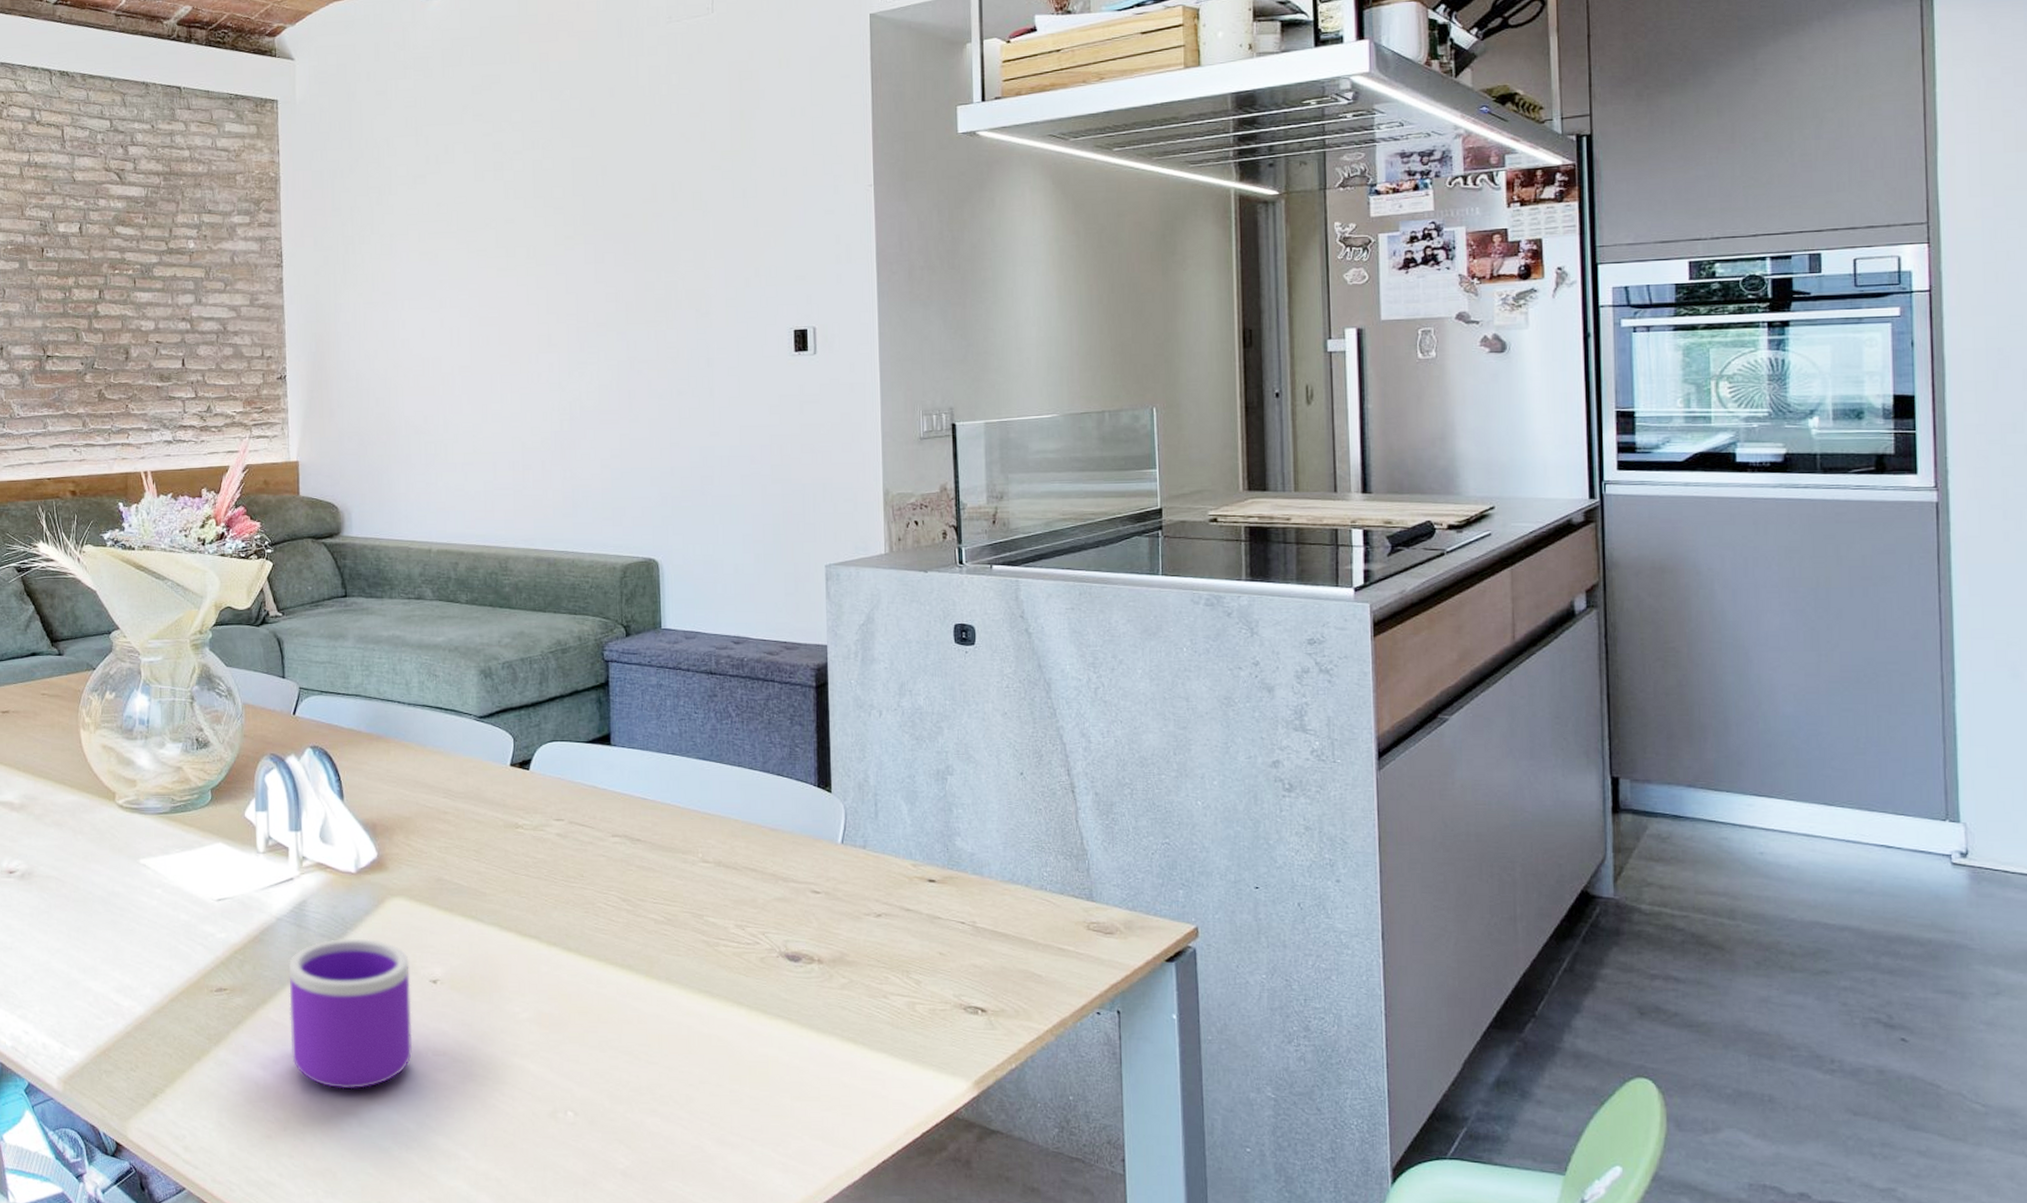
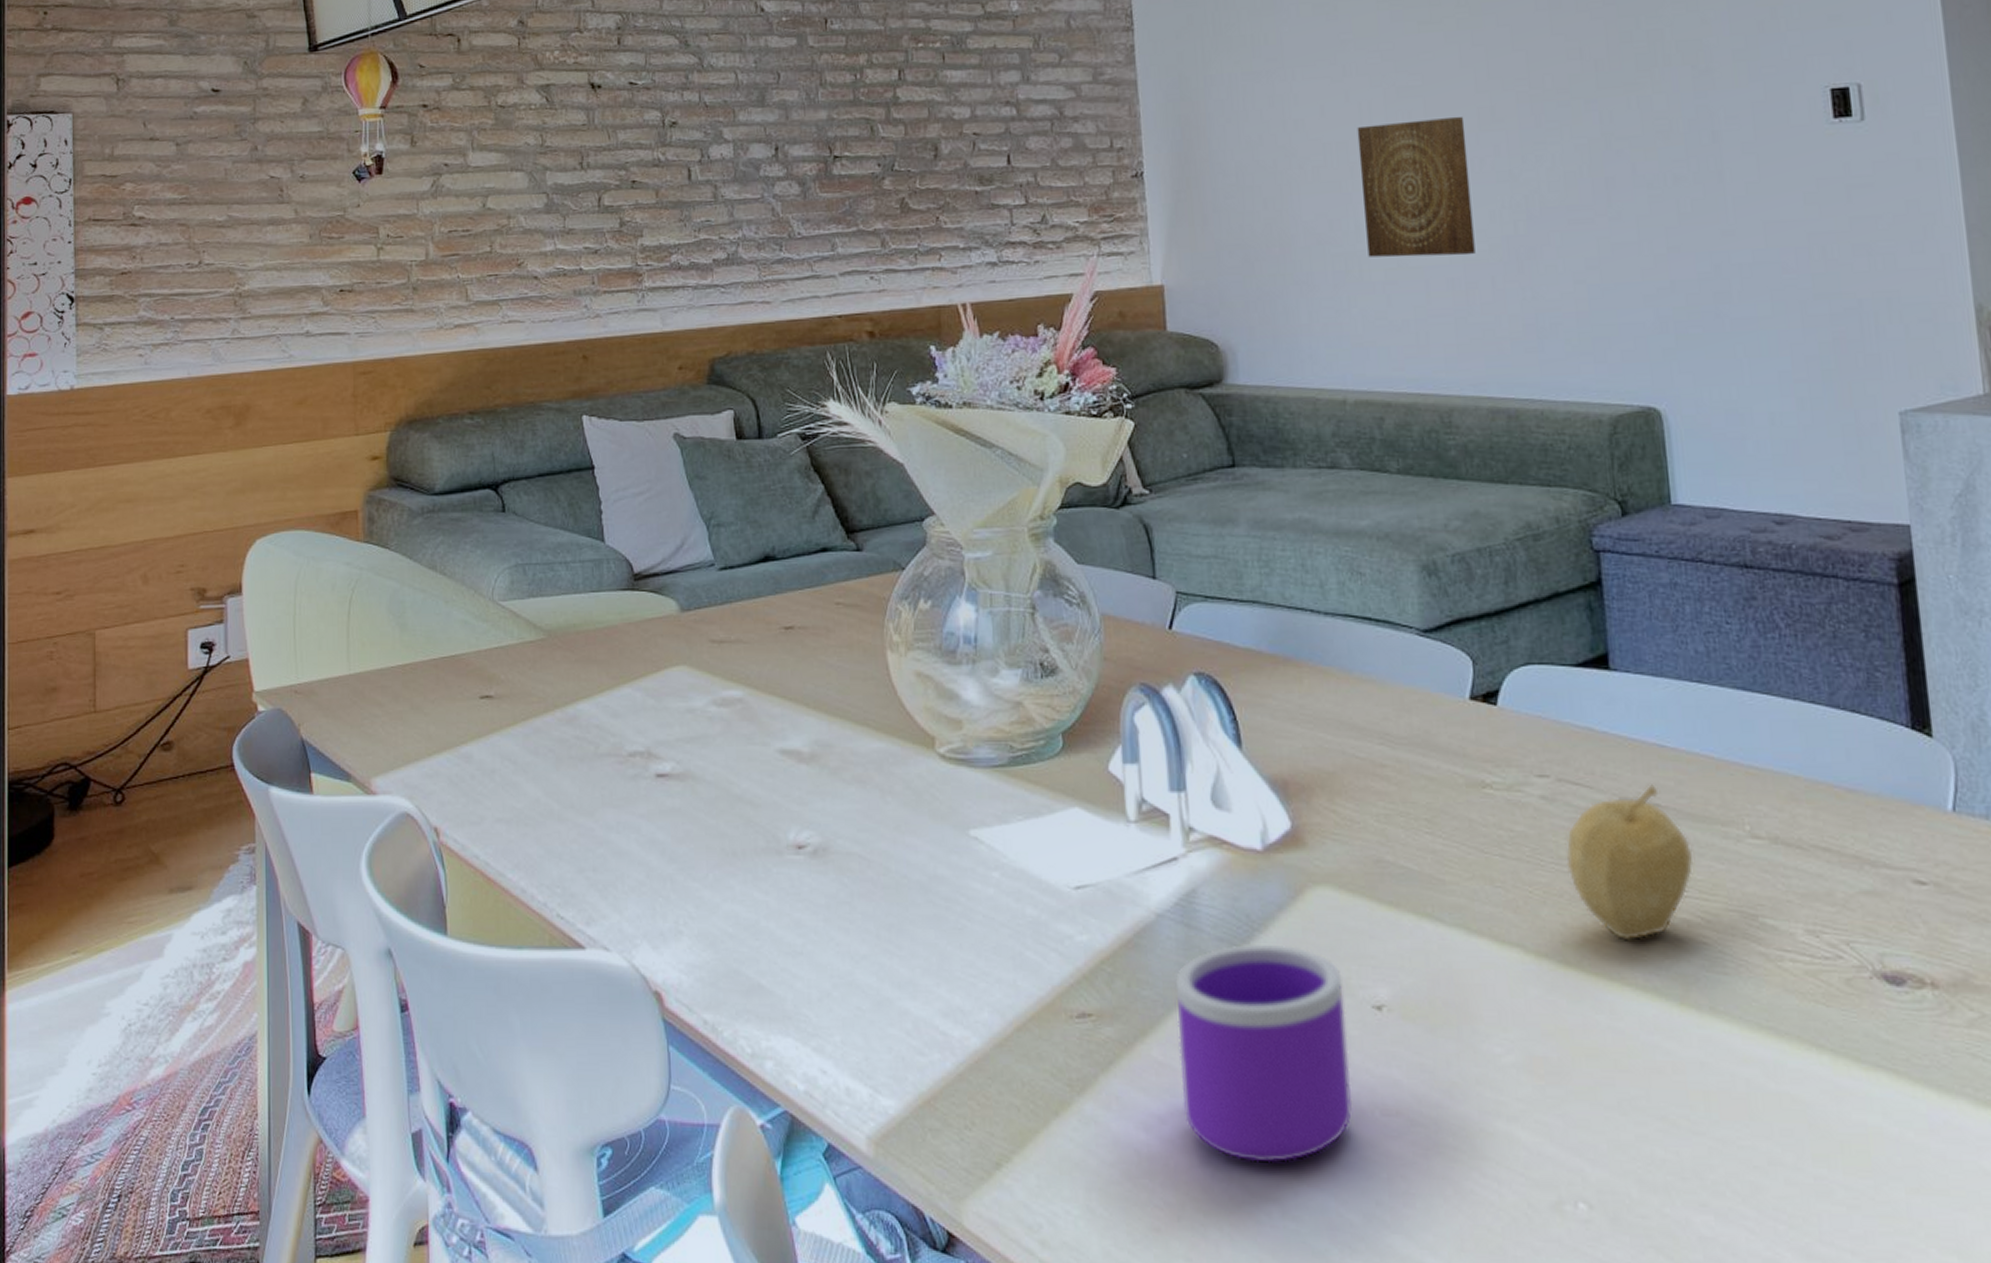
wall art: none [448,341,531,445] -> present [1357,116,1476,257]
fruit: none [573,825,662,934] -> present [1566,784,1694,941]

